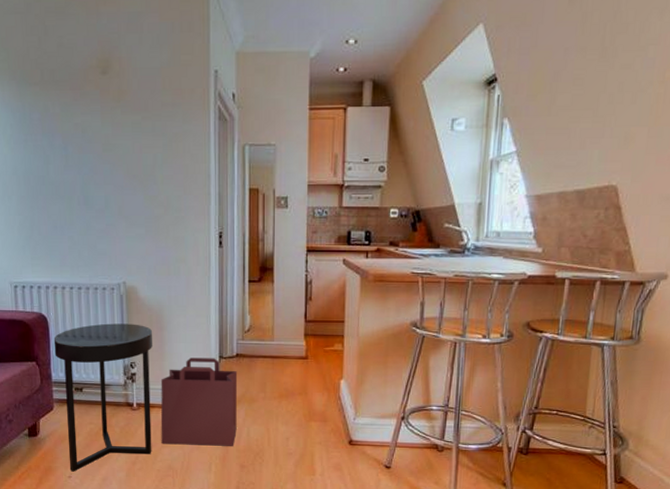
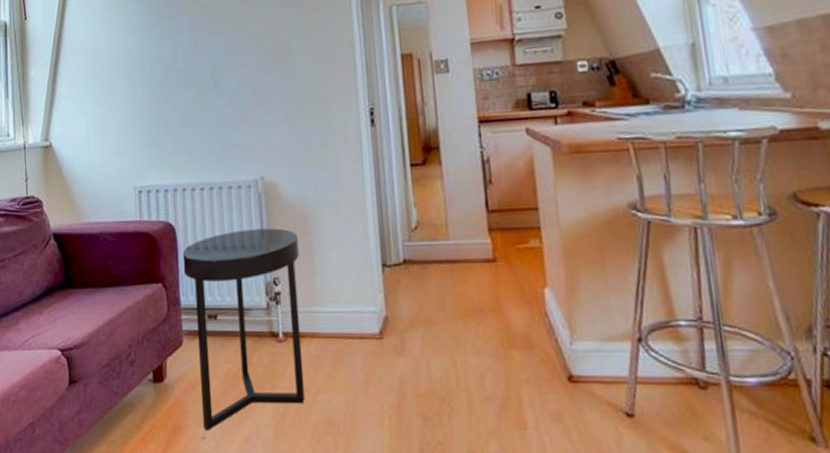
shopping bag: present [160,357,238,446] -> none [311,267,413,389]

